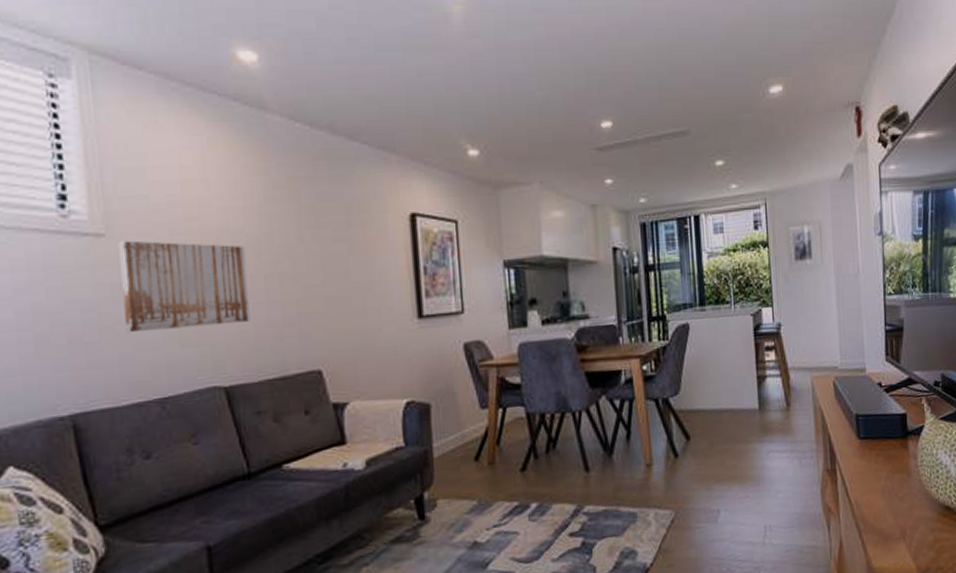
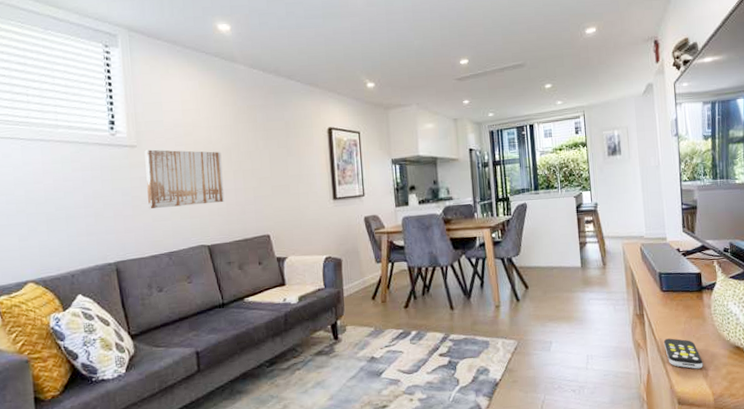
remote control: none [859,499,907,538] -> present [663,338,703,369]

